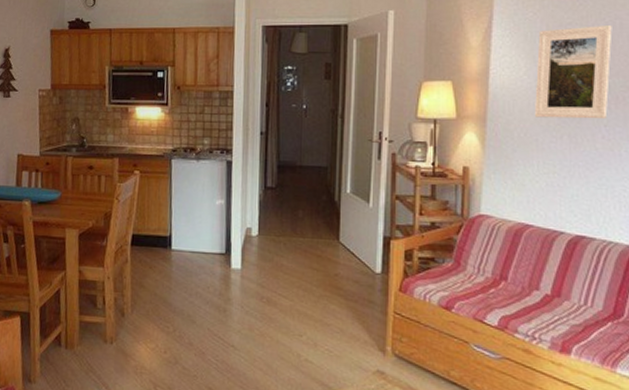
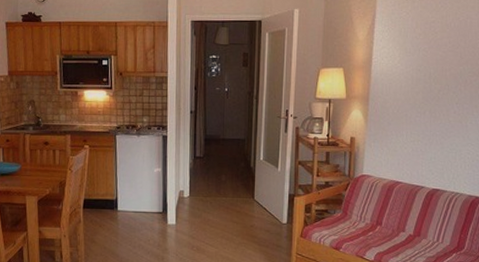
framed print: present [535,26,612,120] -> none [406,24,464,99]

